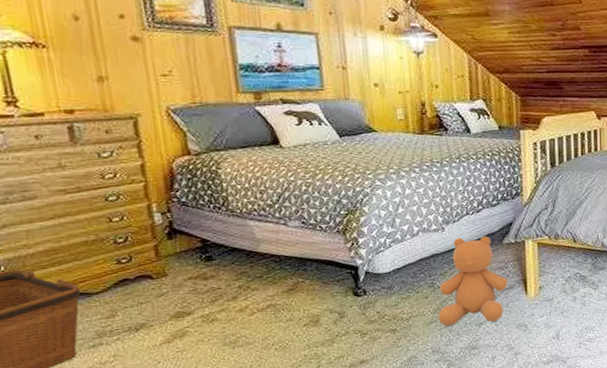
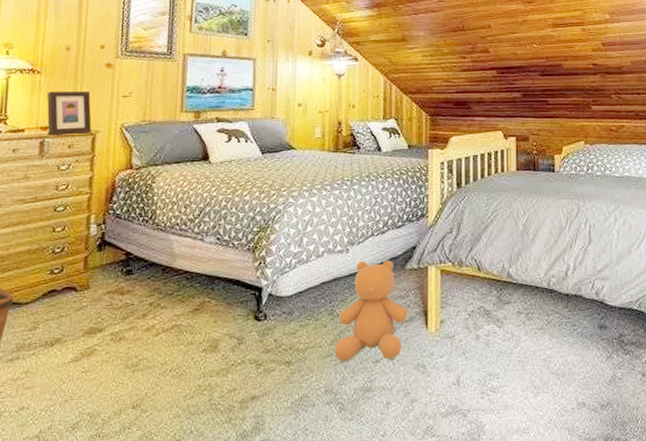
picture frame: none [61,68,130,119] -> present [46,90,92,135]

